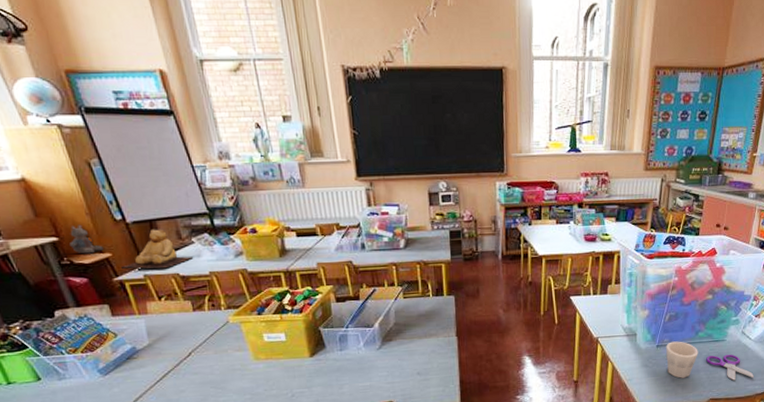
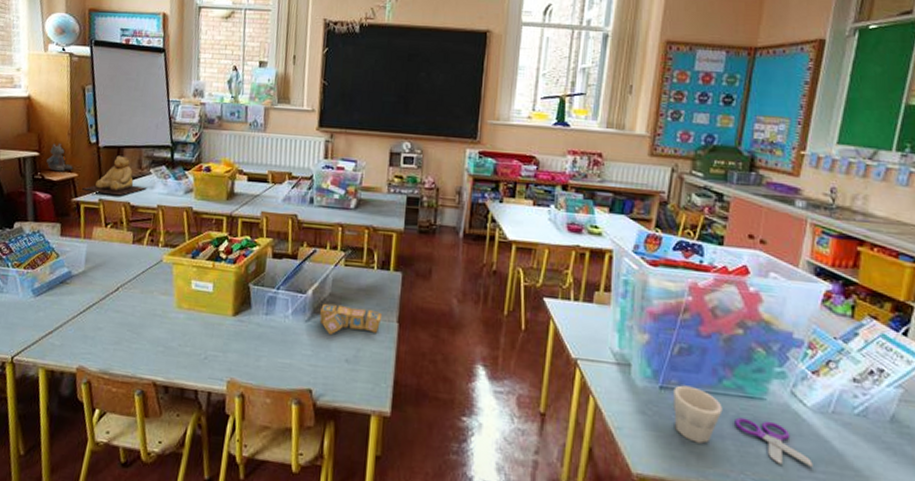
toy blocks: none [389,330,443,357] -> present [319,303,383,335]

